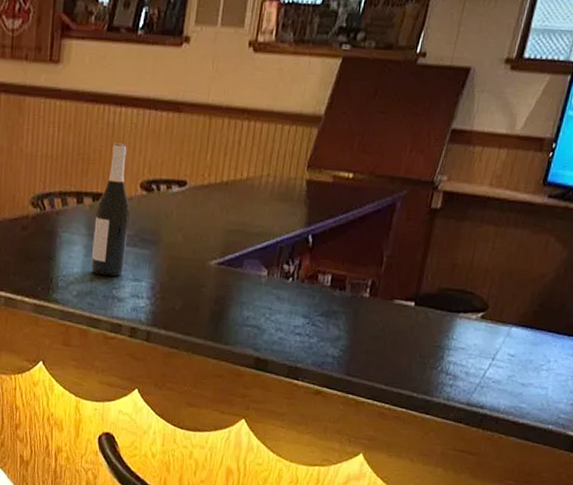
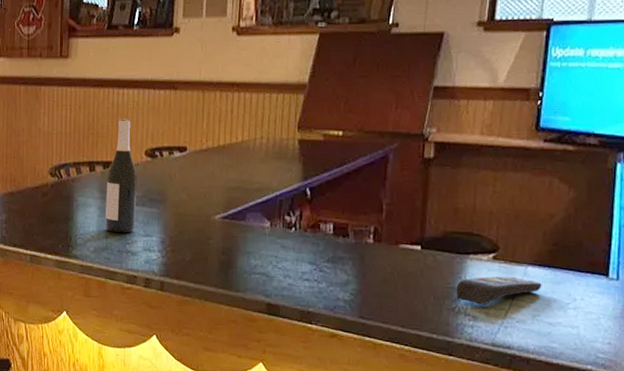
remote control: none [441,335,522,364] -> present [456,276,542,305]

